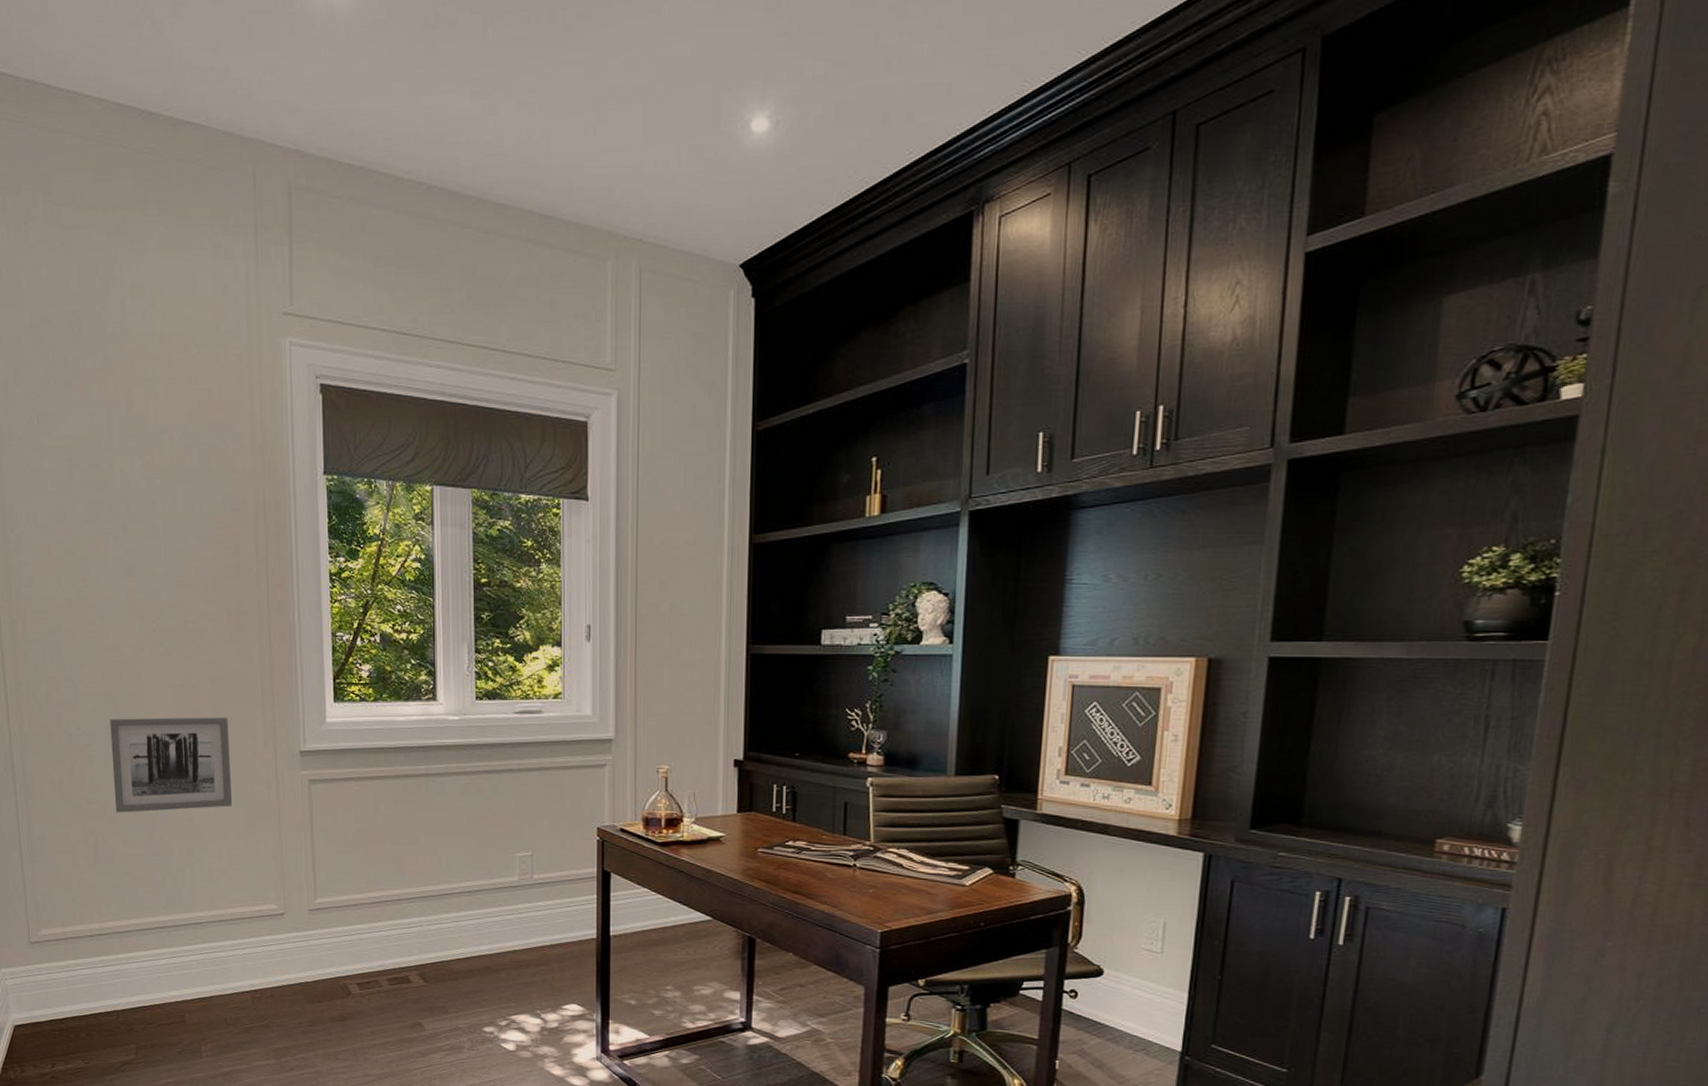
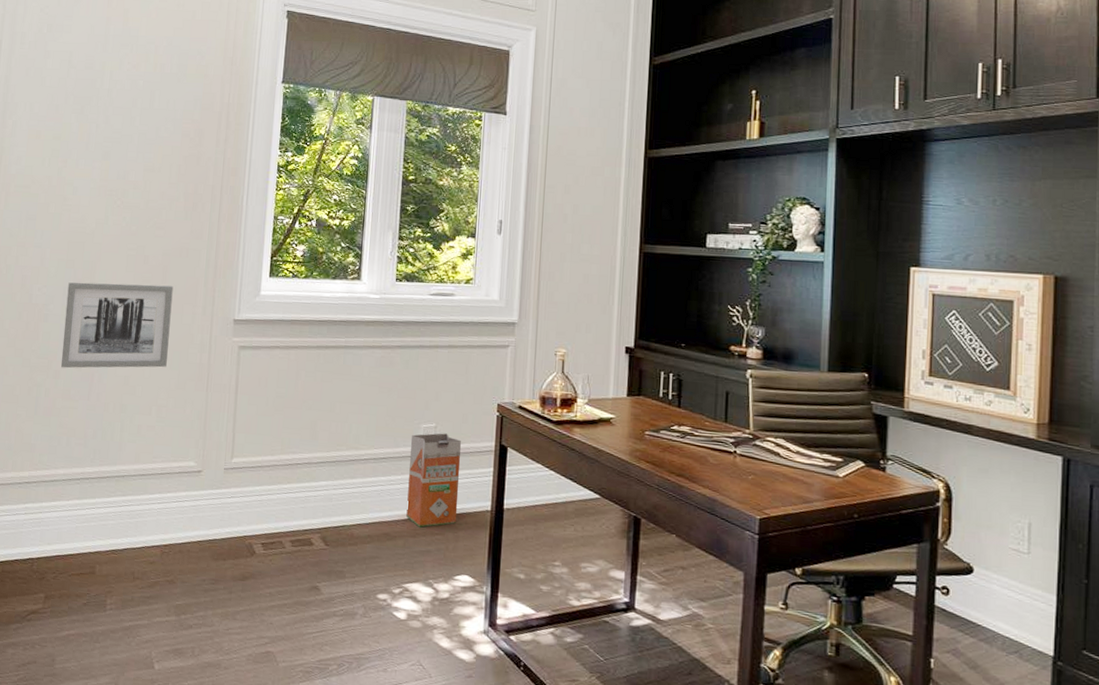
waste bin: none [506,861,561,959] -> present [406,433,461,528]

